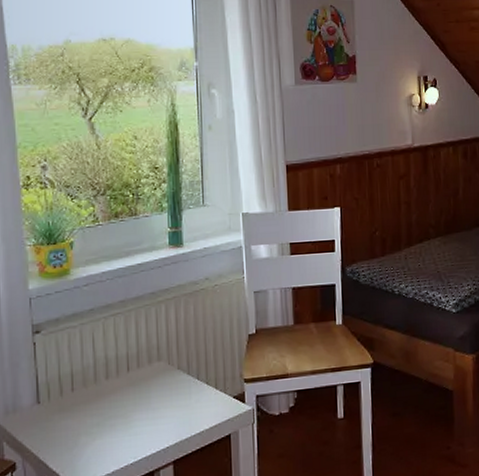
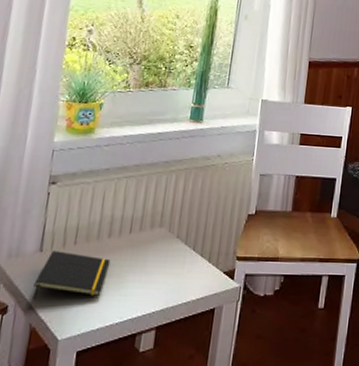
notepad: none [38,400,113,453] -> present [33,250,111,300]

